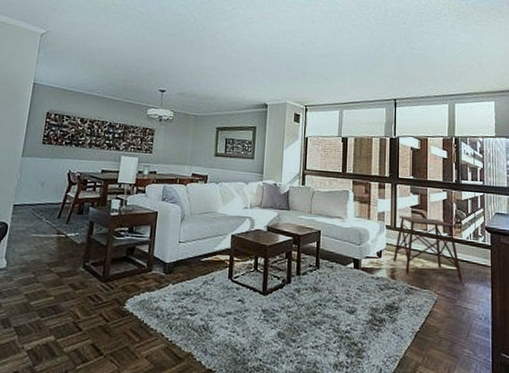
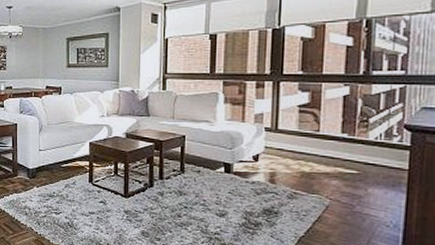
side table: present [393,216,463,281] -> none [272,117,366,186]

